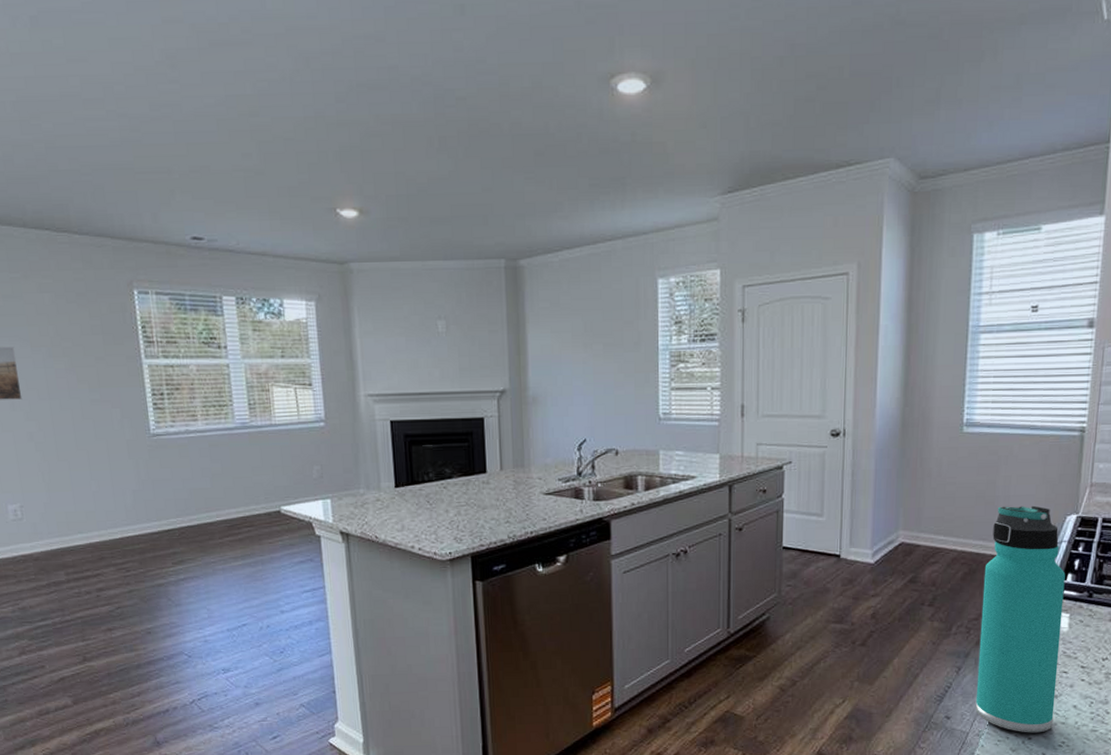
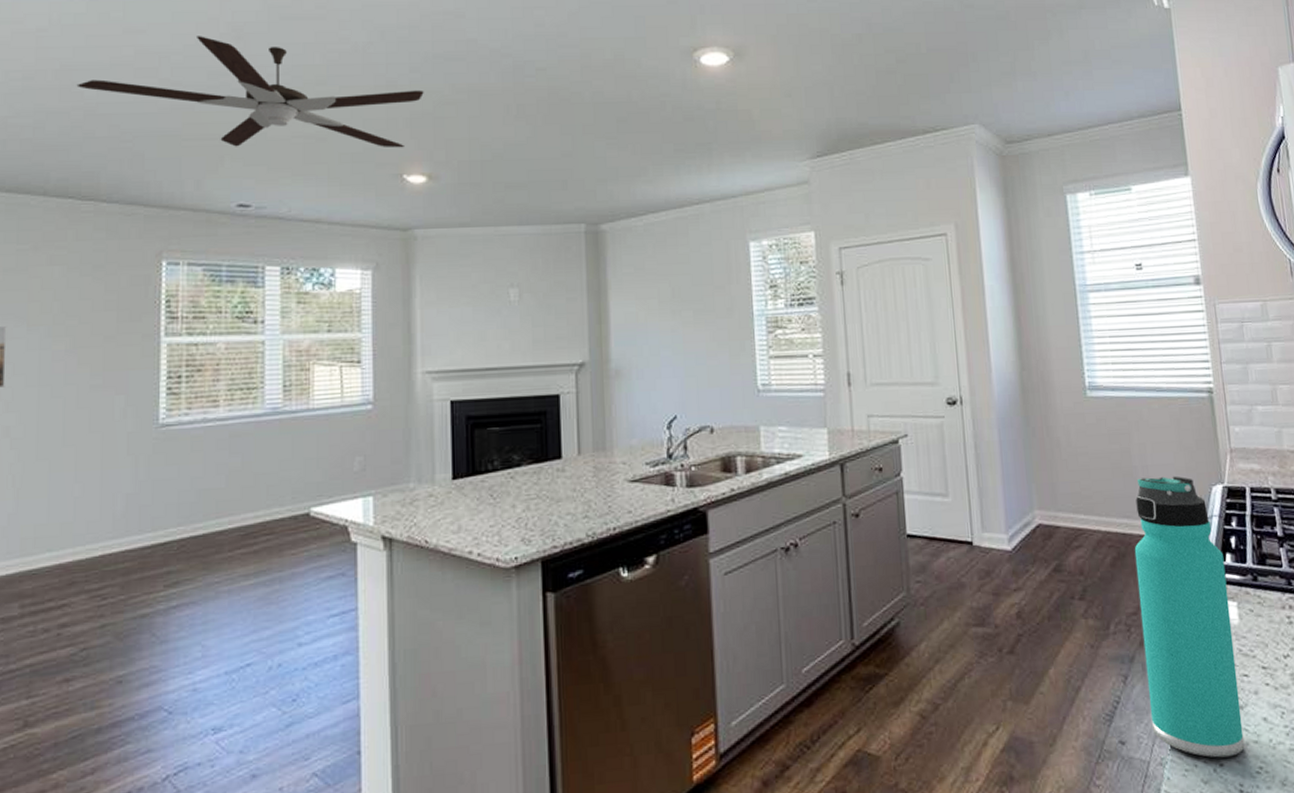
ceiling fan: none [33,64,351,182] -> present [76,36,424,148]

